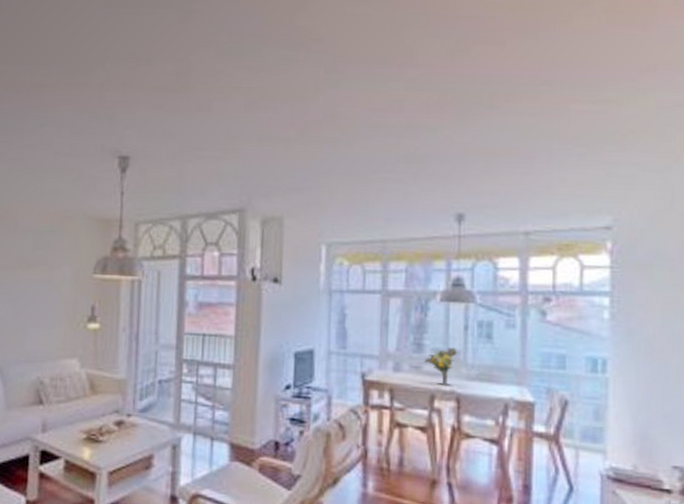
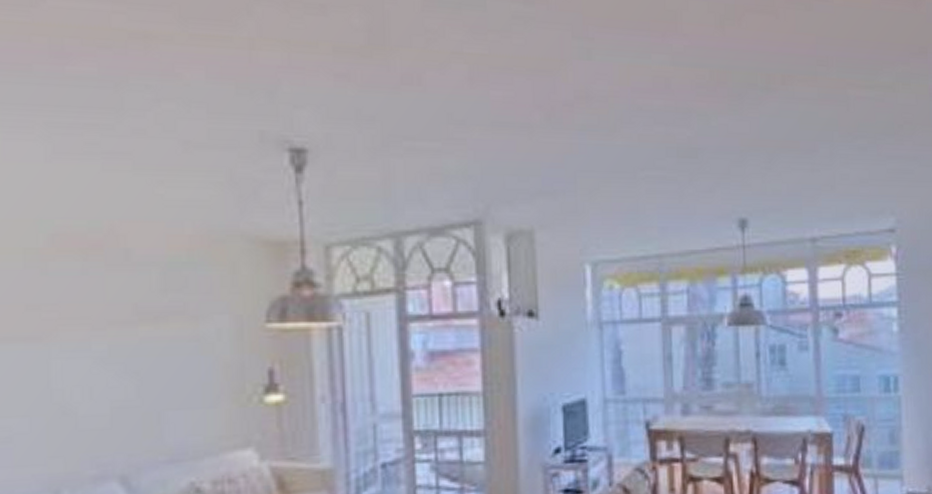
bouquet: present [424,347,457,386] -> none [715,379,750,426]

